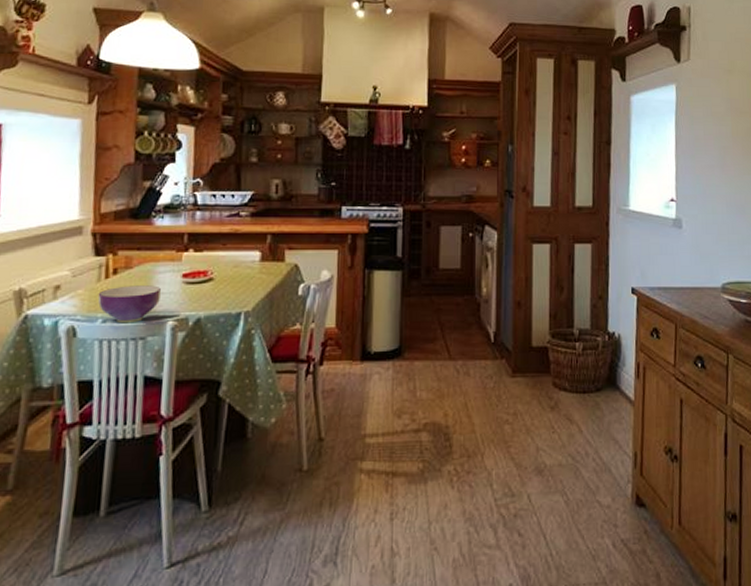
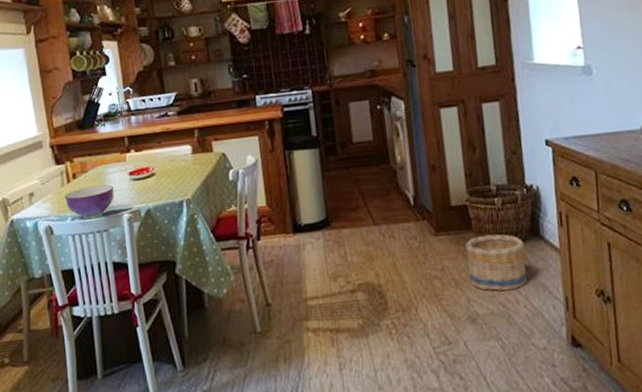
basket: none [541,380,600,442] -> present [465,234,527,292]

